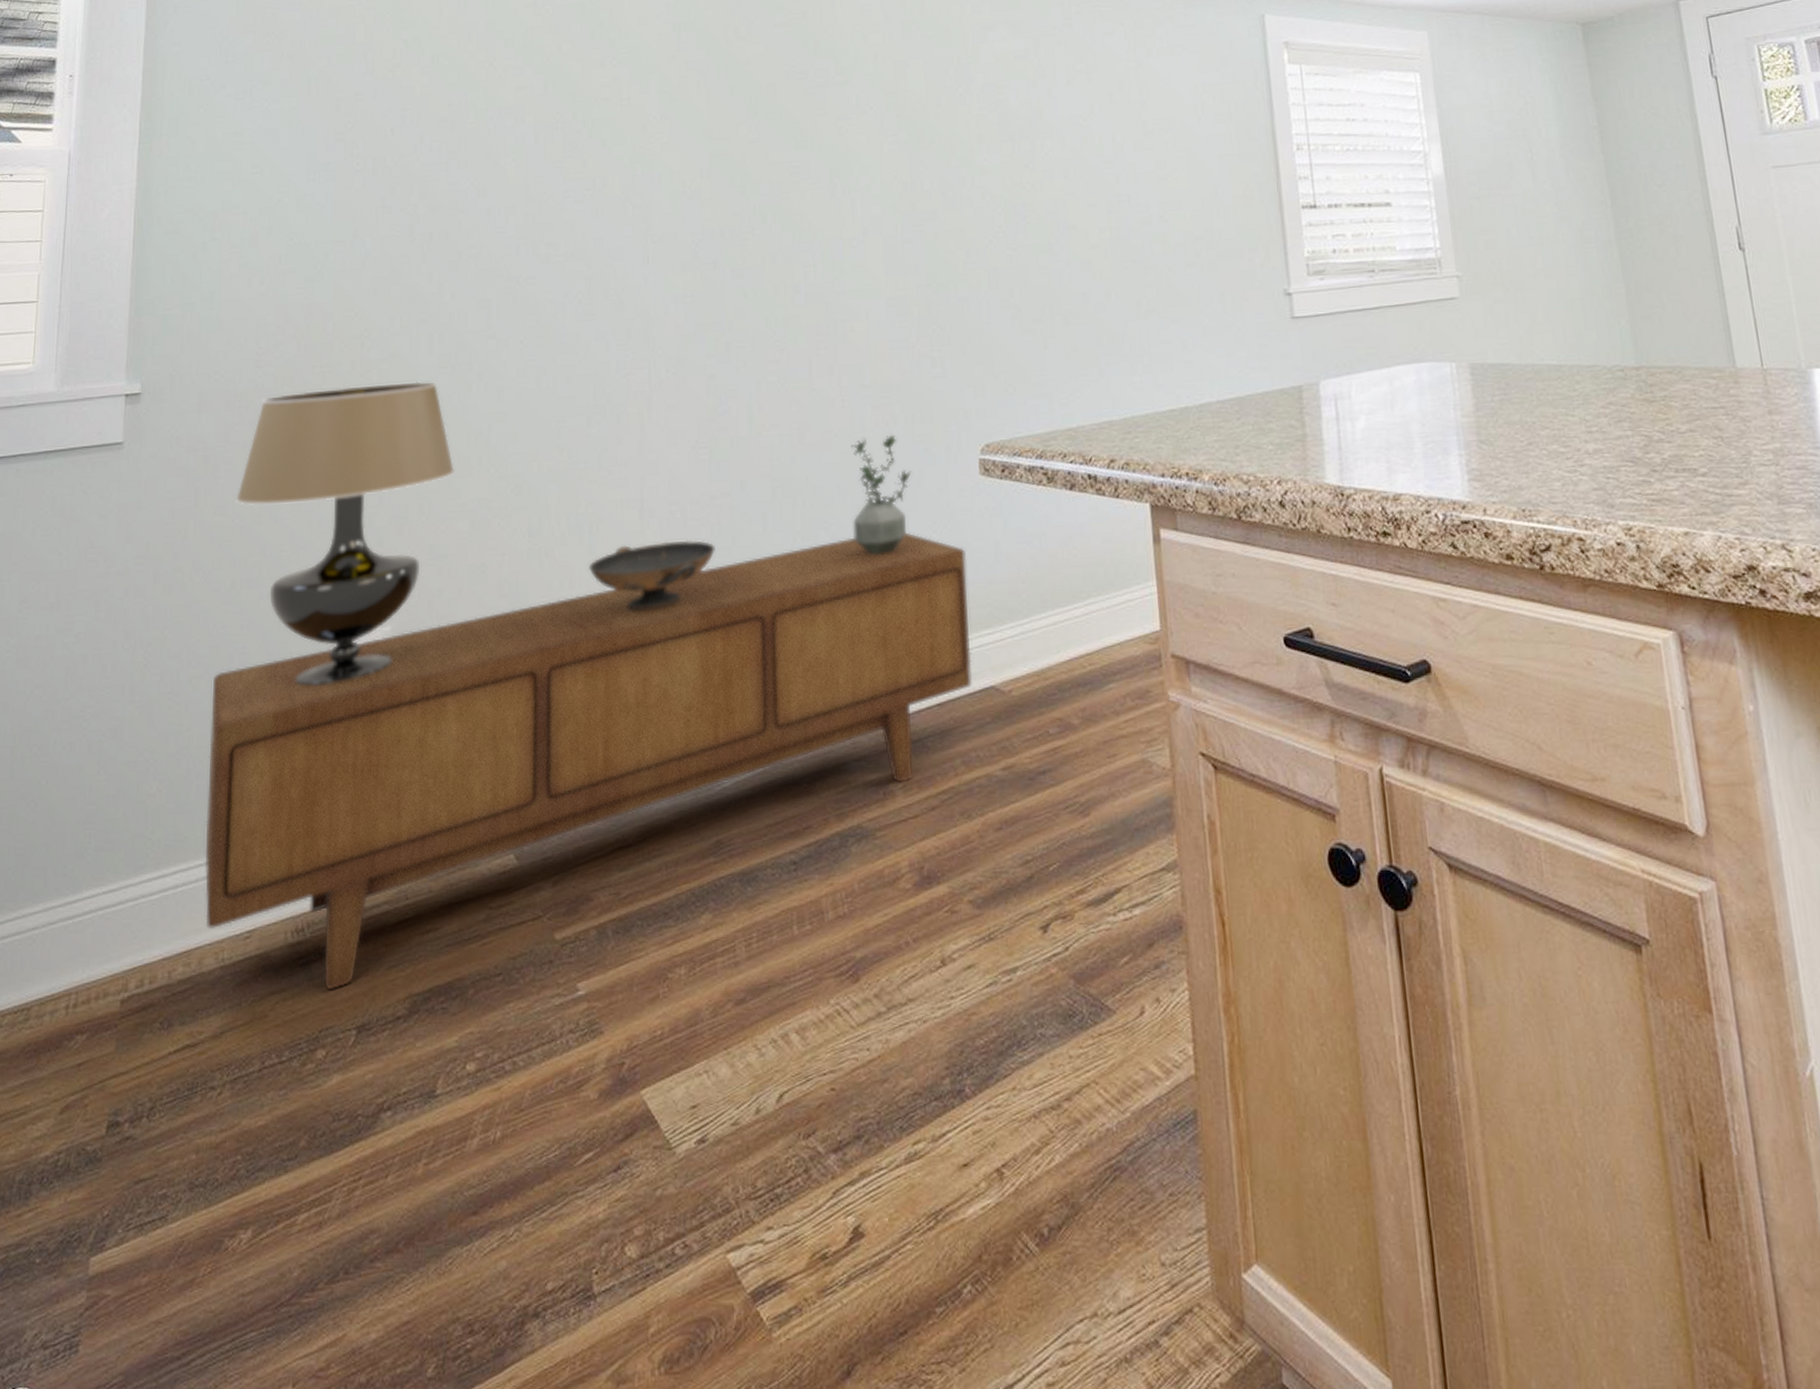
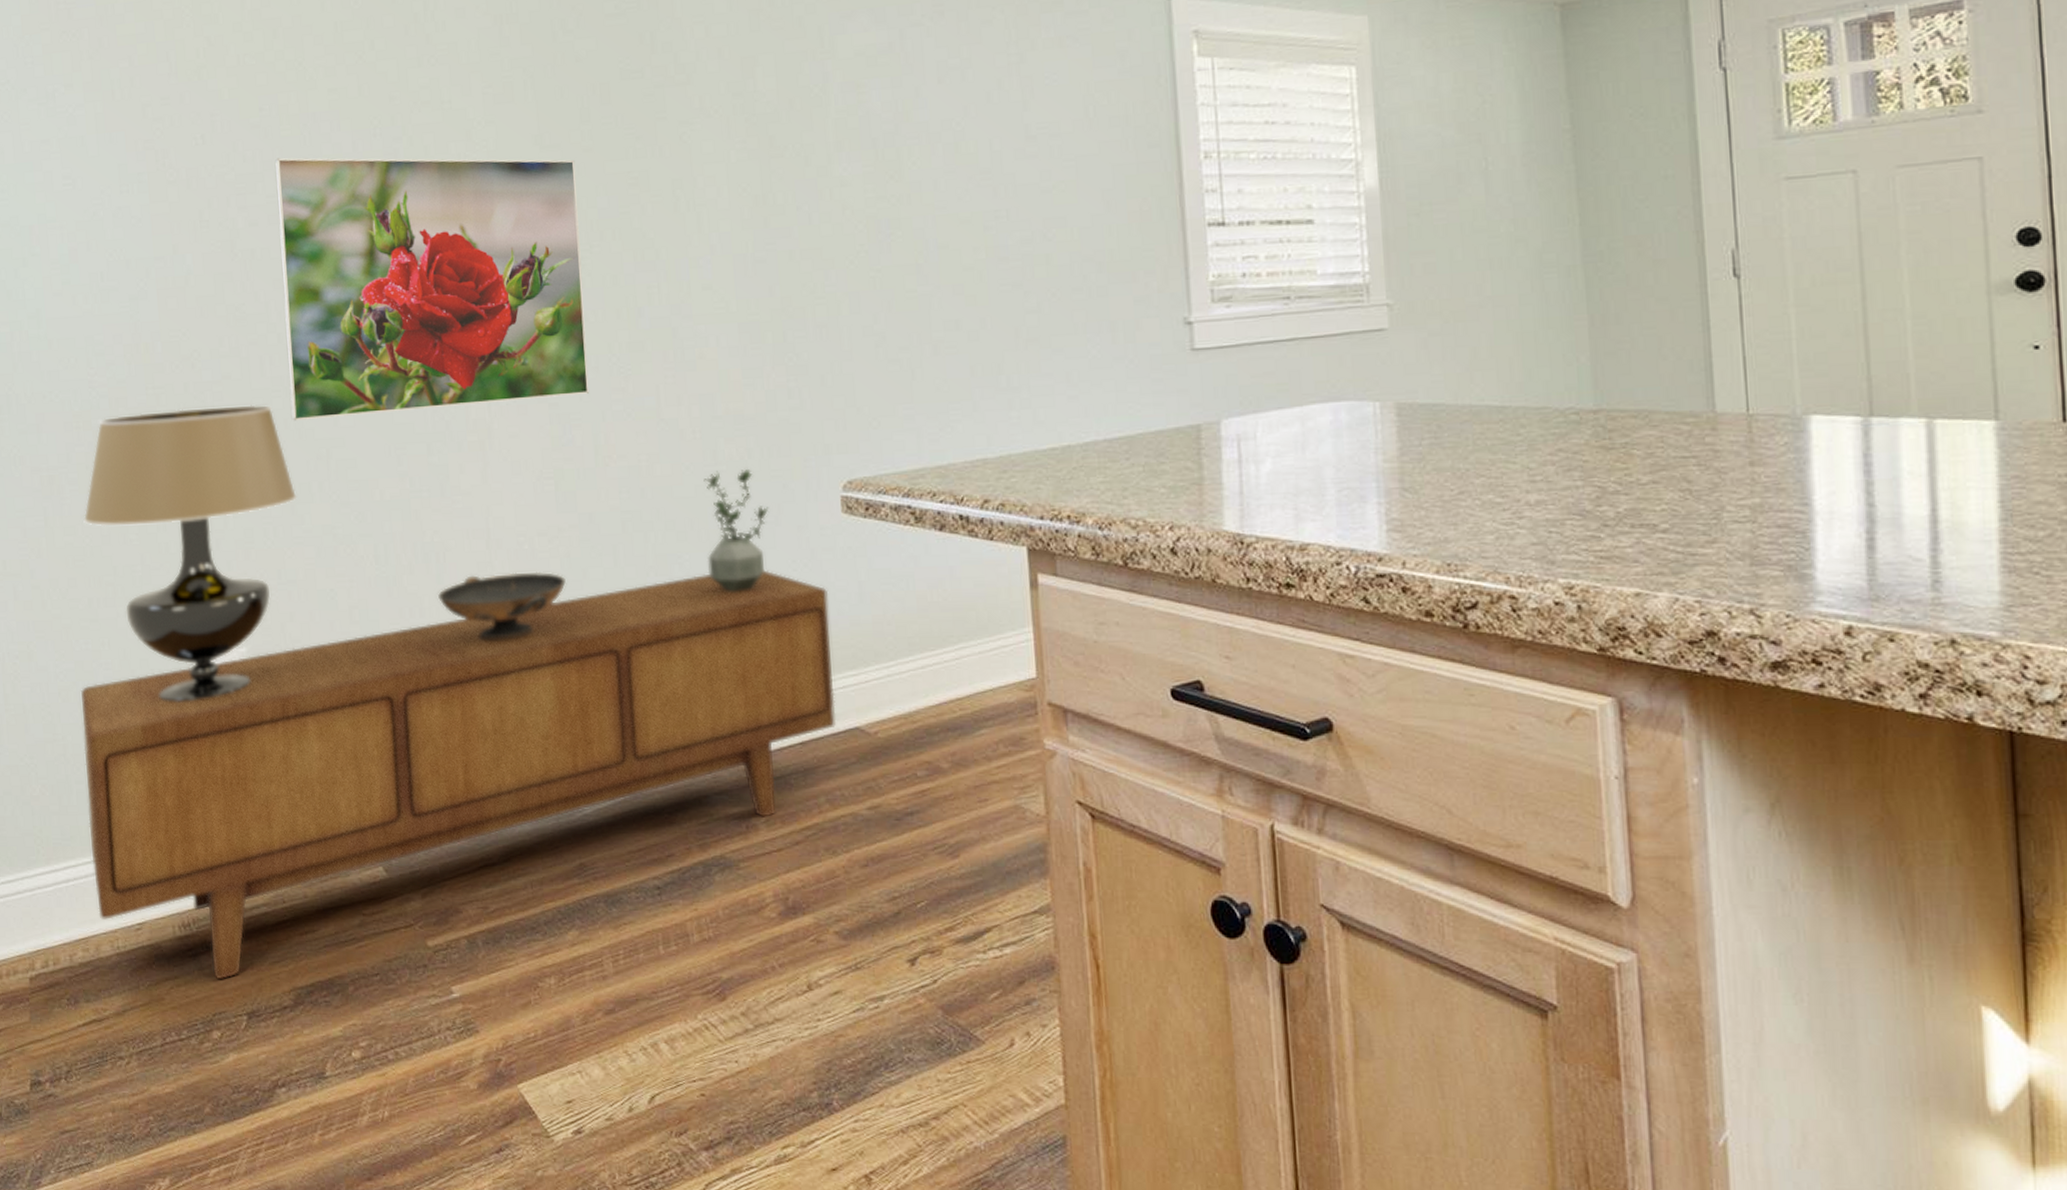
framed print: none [455,148,746,397] -> present [274,157,590,421]

